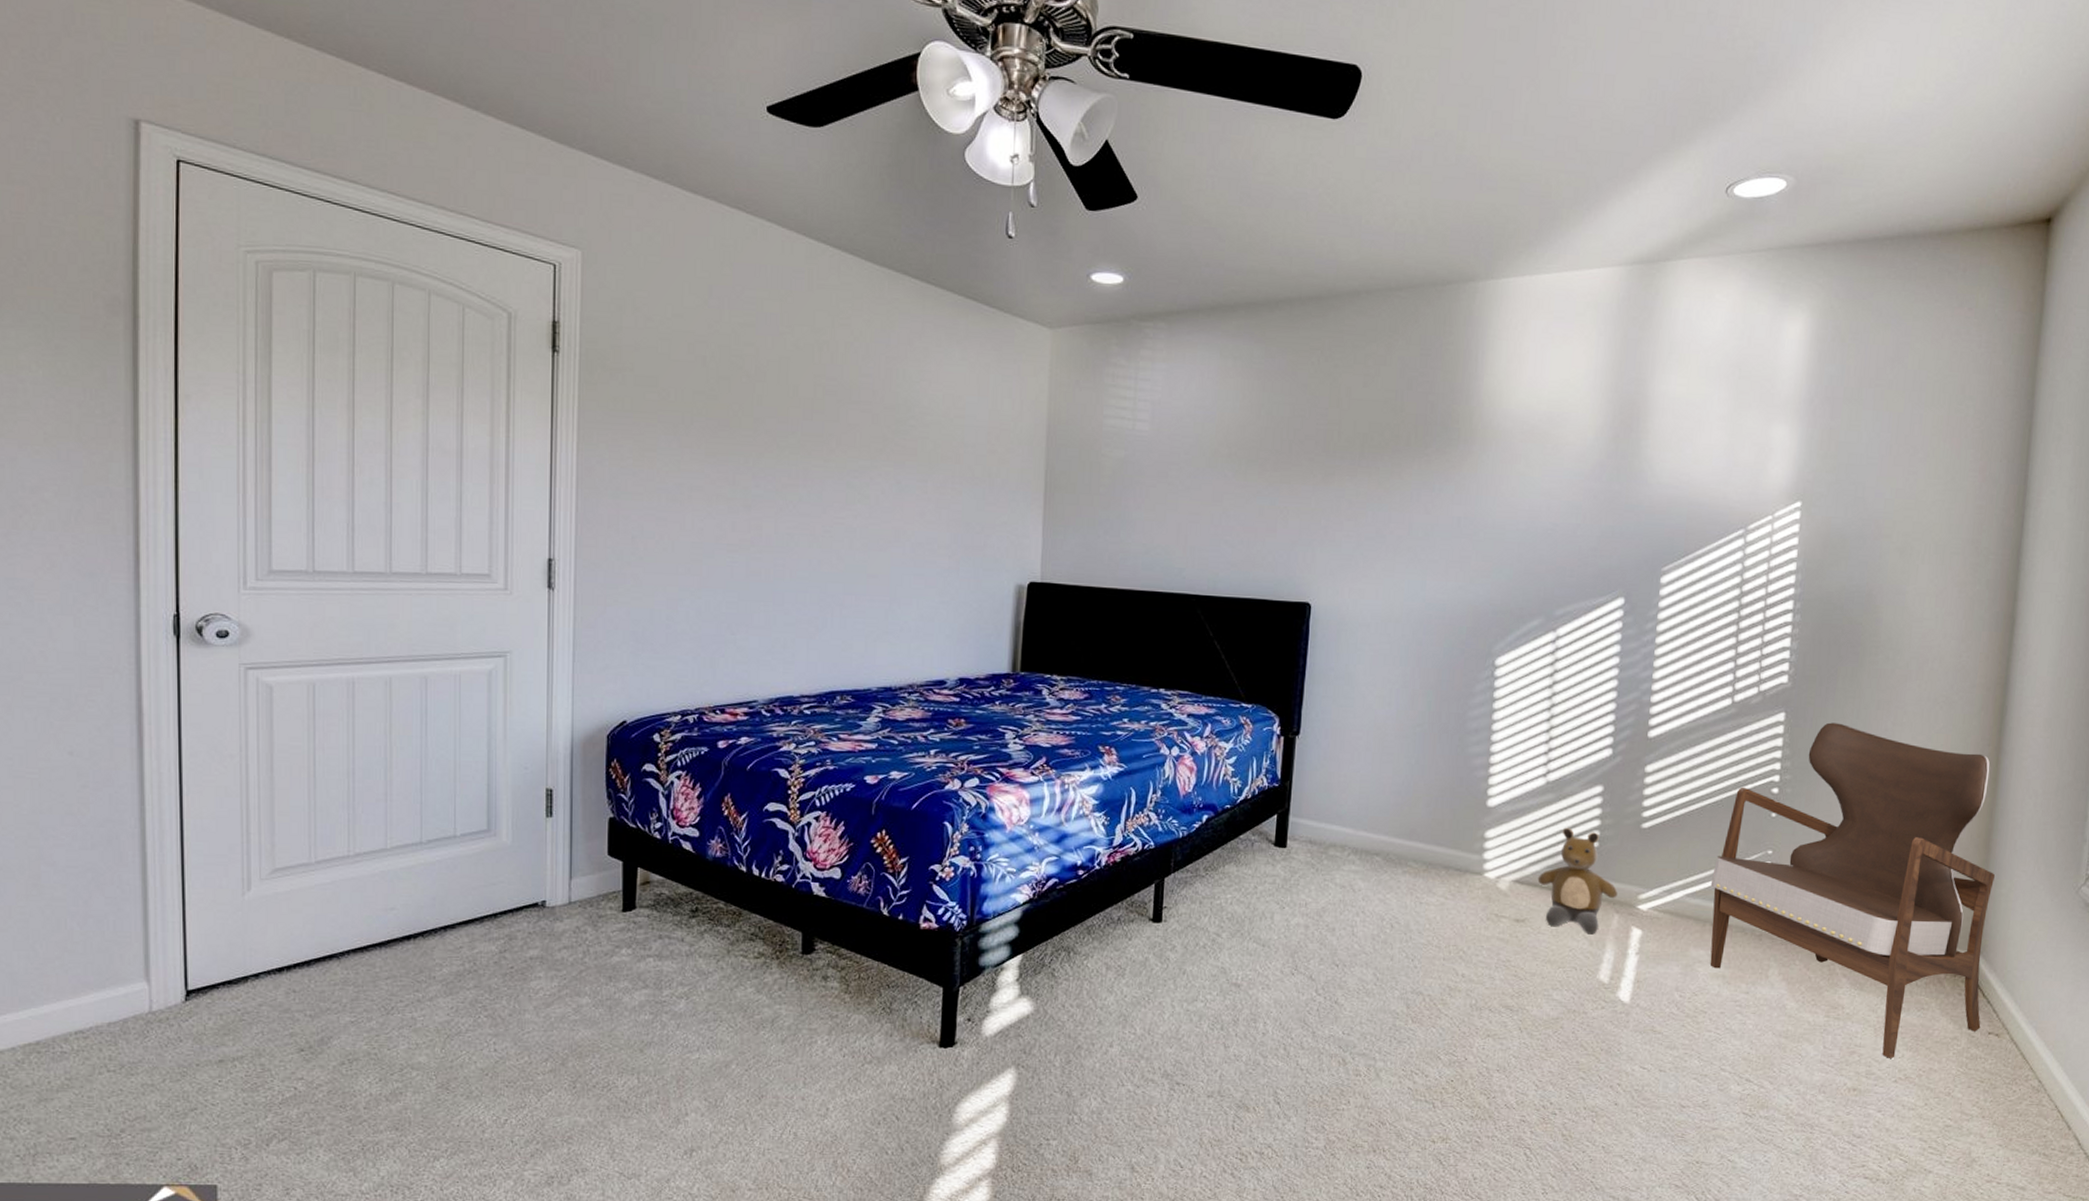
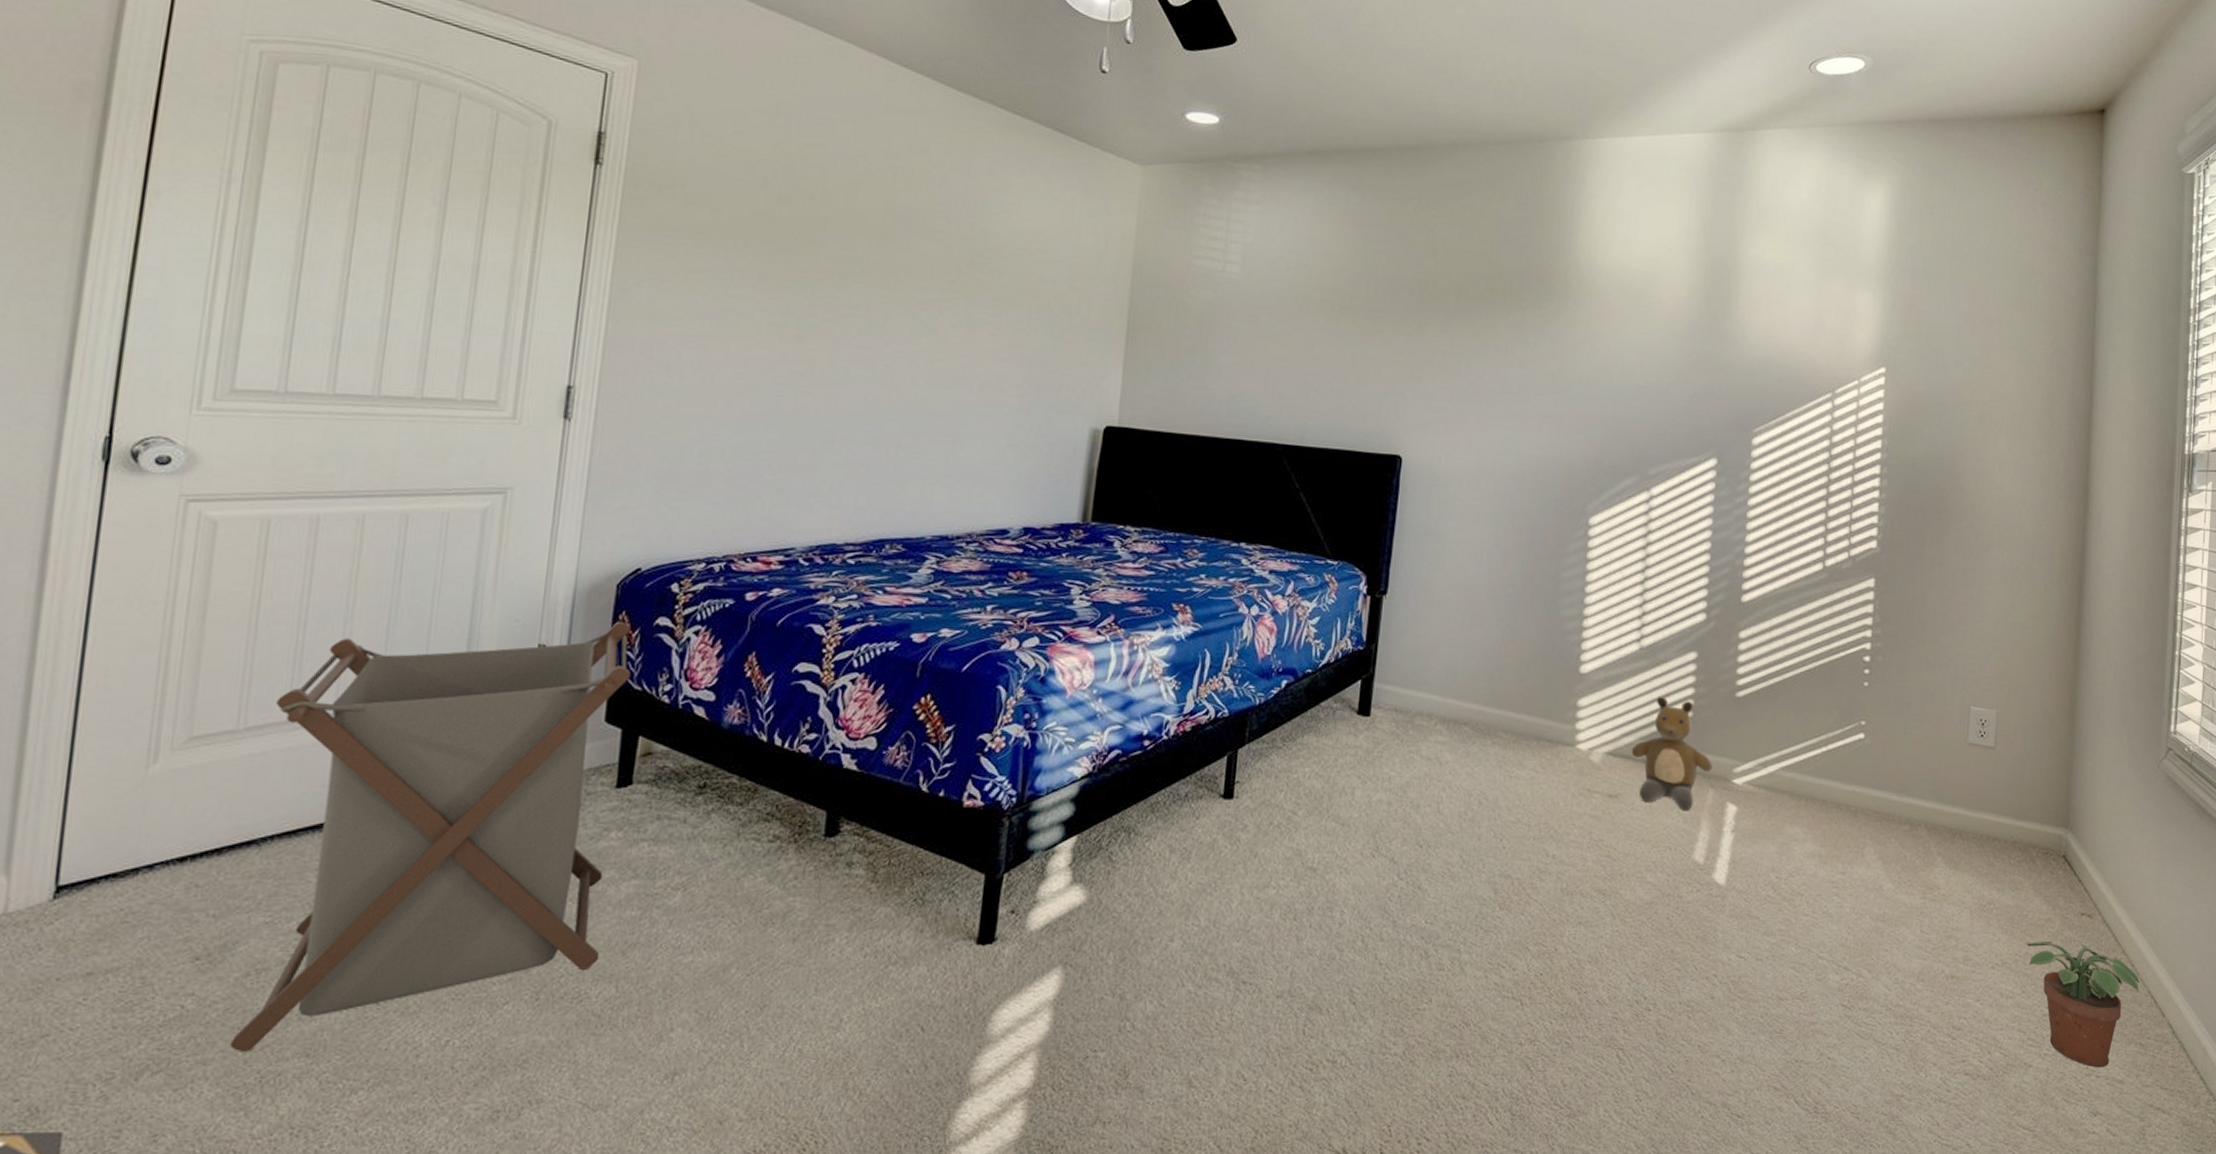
laundry basket: none [335,767,626,1125] -> present [229,621,631,1051]
armchair: present [1710,722,1995,1058] -> none [1805,589,2080,942]
potted plant: none [1931,1058,2047,1175] -> present [2027,941,2140,1068]

